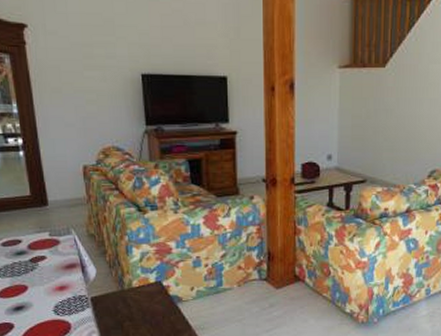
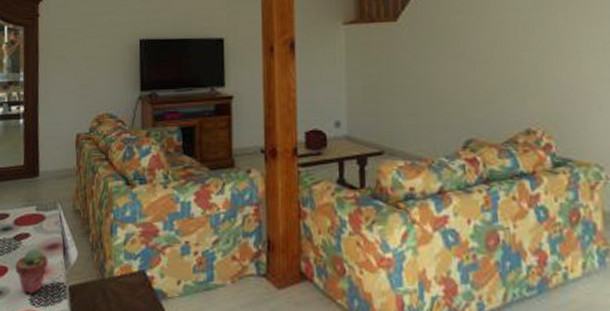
potted succulent: none [35,269,68,306] -> present [15,248,48,294]

